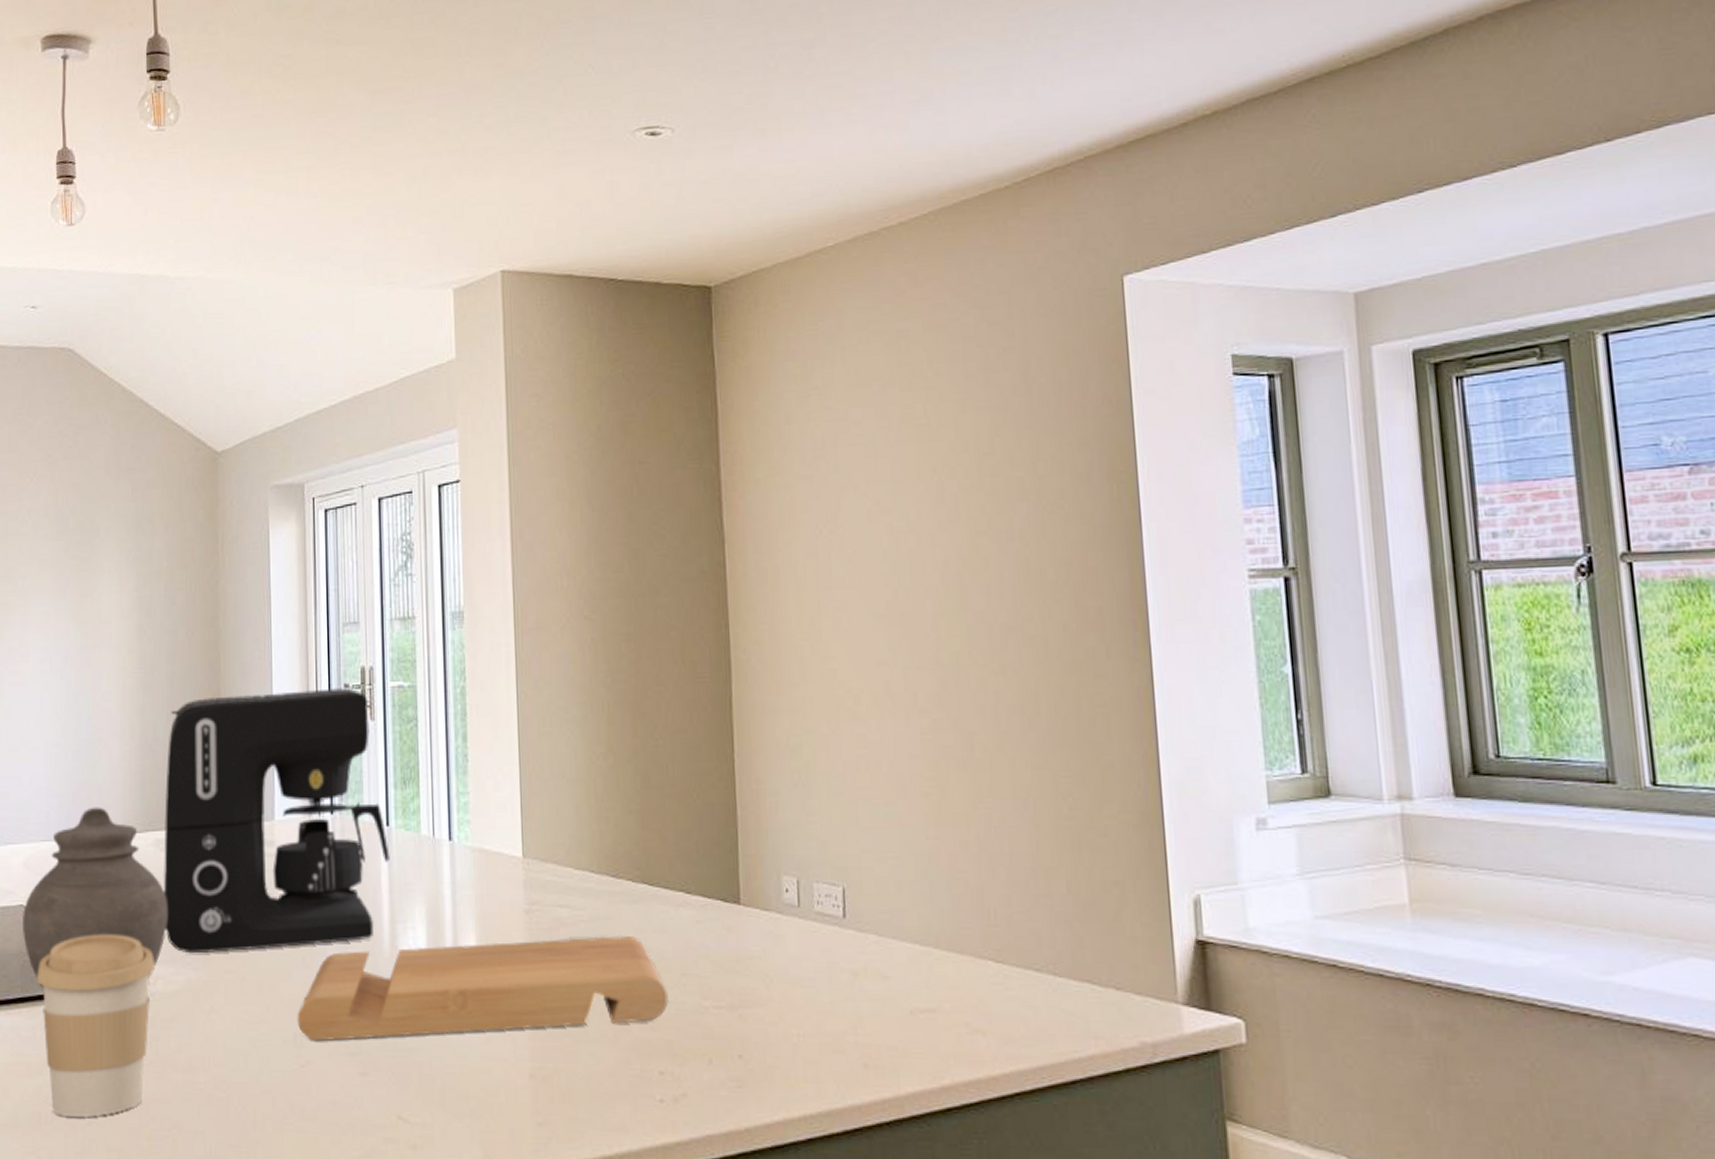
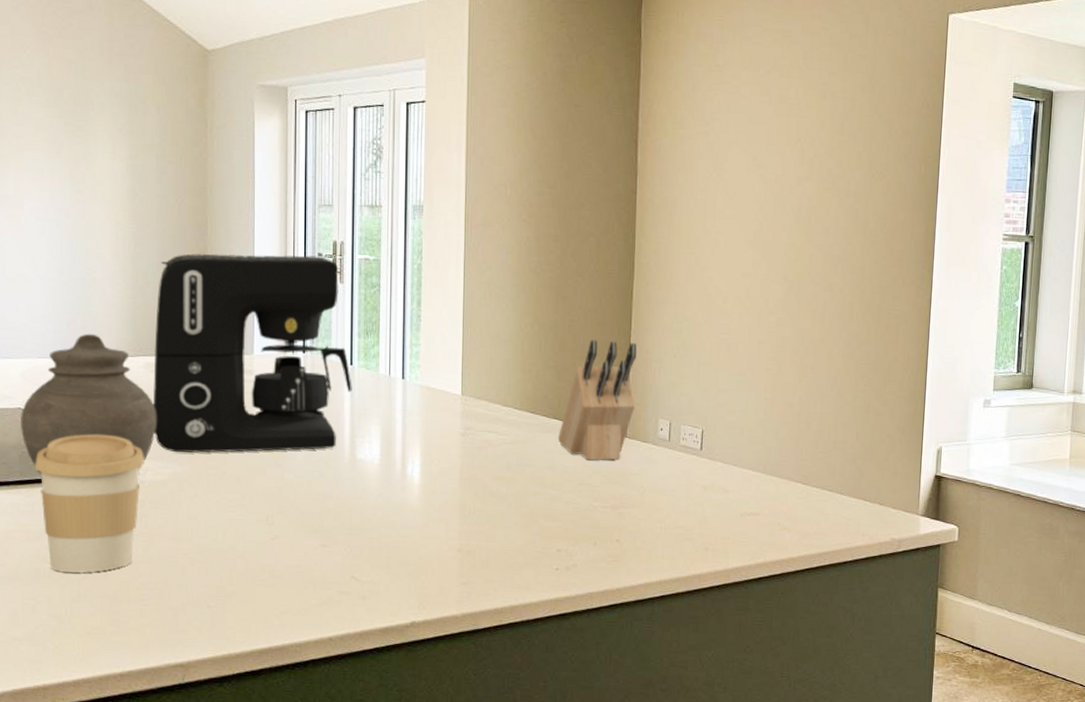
cutting board: present [297,936,668,1041] -> none [269,454,568,522]
knife block: none [648,769,749,940] -> present [557,340,637,461]

